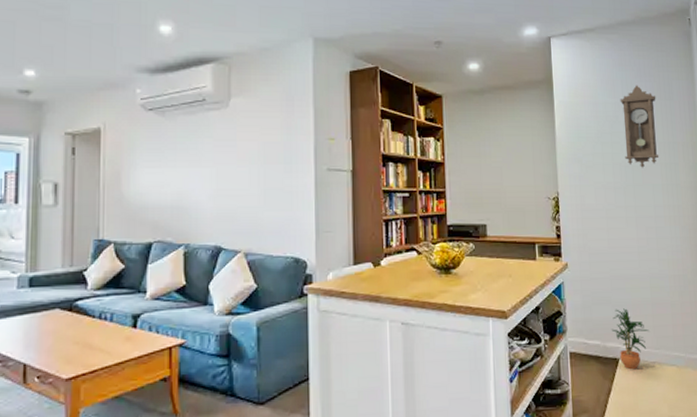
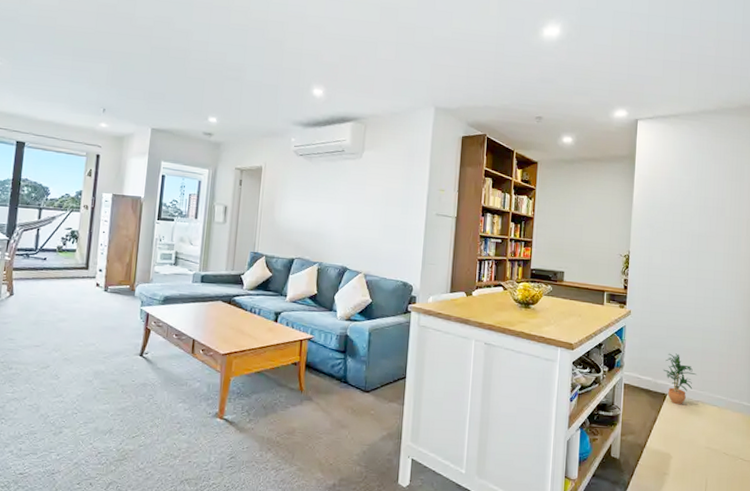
pendulum clock: present [620,85,659,168] -> none [693,166,728,238]

